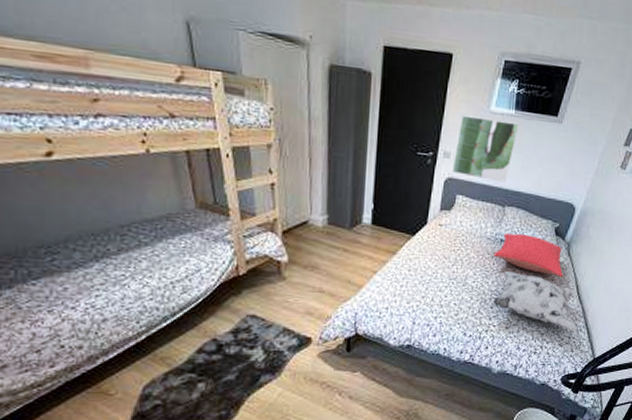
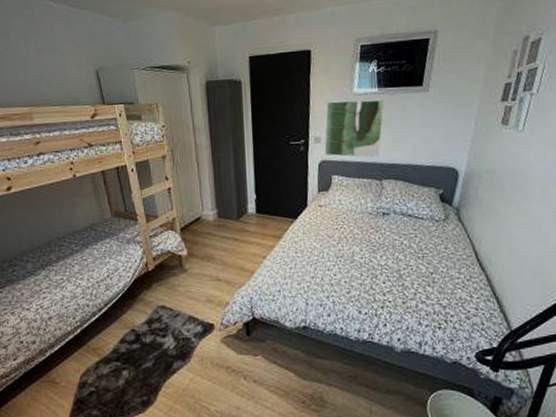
decorative pillow: present [493,270,578,332] -> none [384,243,485,303]
pillow: present [494,233,564,277] -> none [378,205,458,245]

